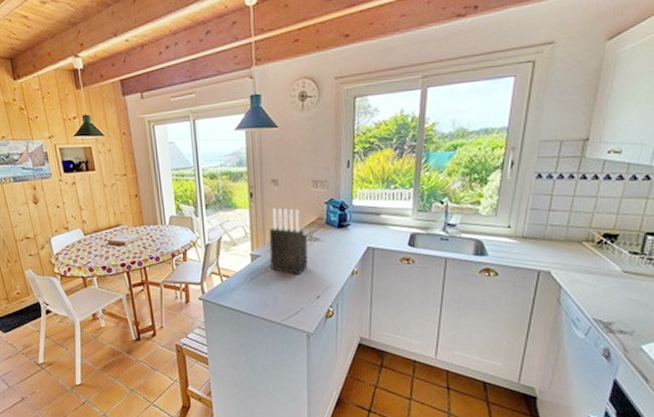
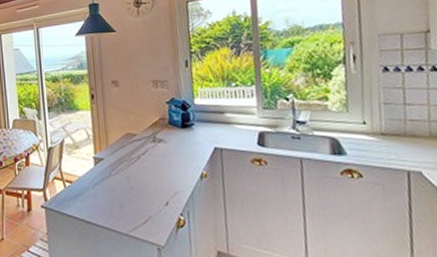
knife block: present [268,207,308,274] -> none [111,108,154,179]

